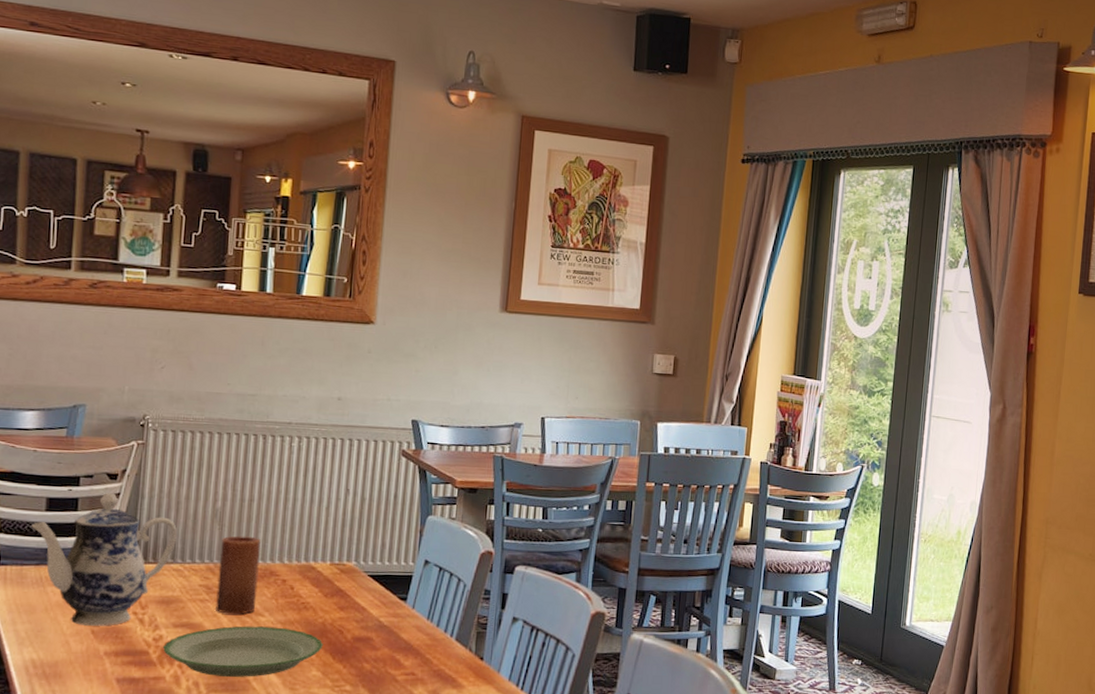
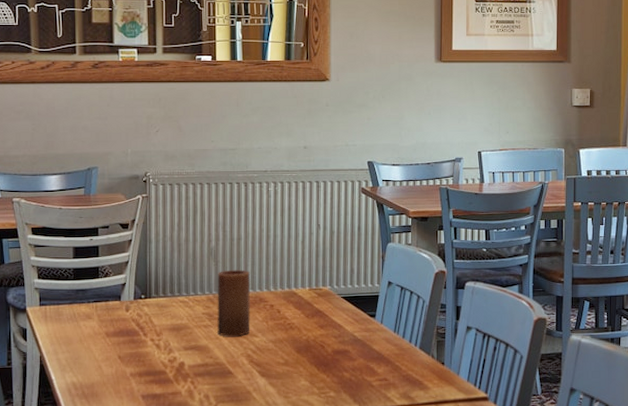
teapot: present [31,493,178,626] -> none [63,240,181,352]
plate: present [163,626,324,677] -> none [177,345,309,389]

